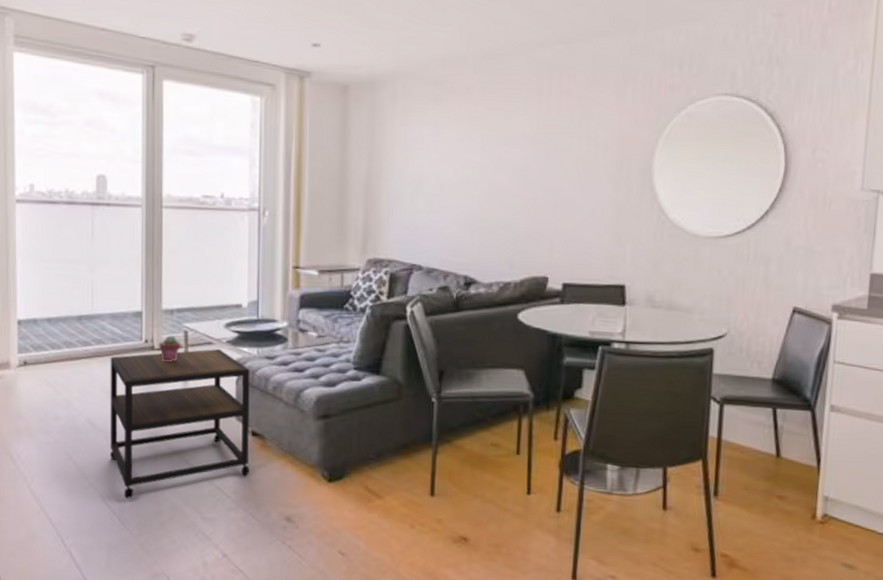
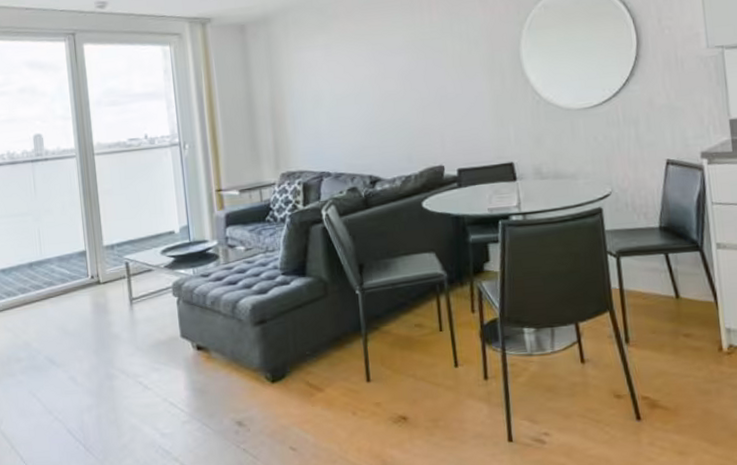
side table: present [110,348,250,500] -> none [61,274,199,427]
potted succulent: present [159,335,180,362] -> none [104,268,124,293]

